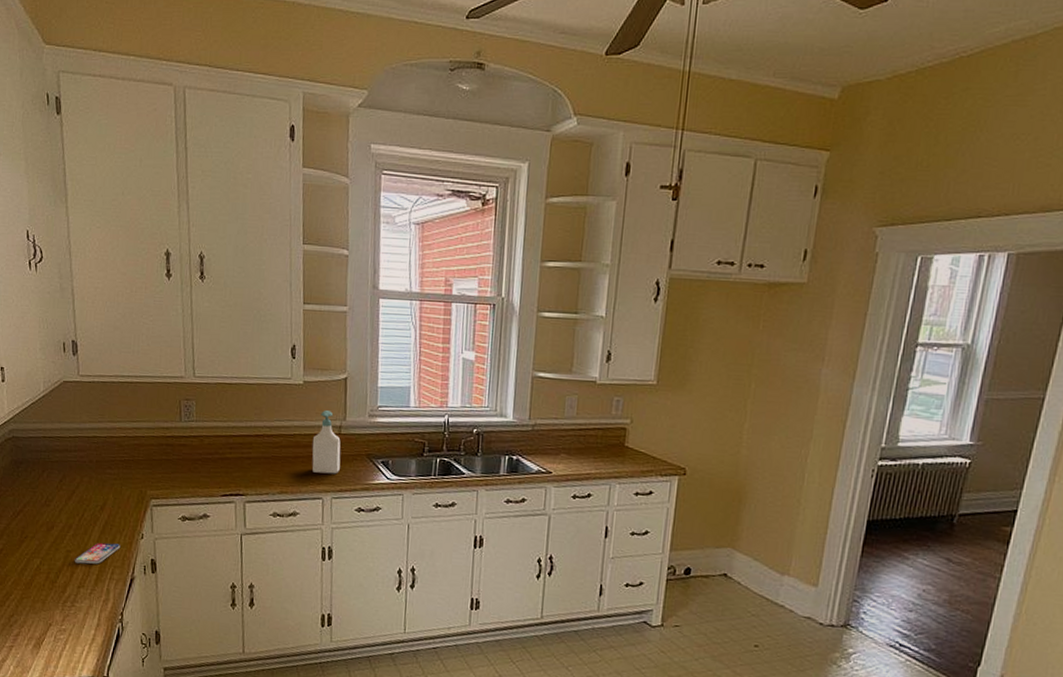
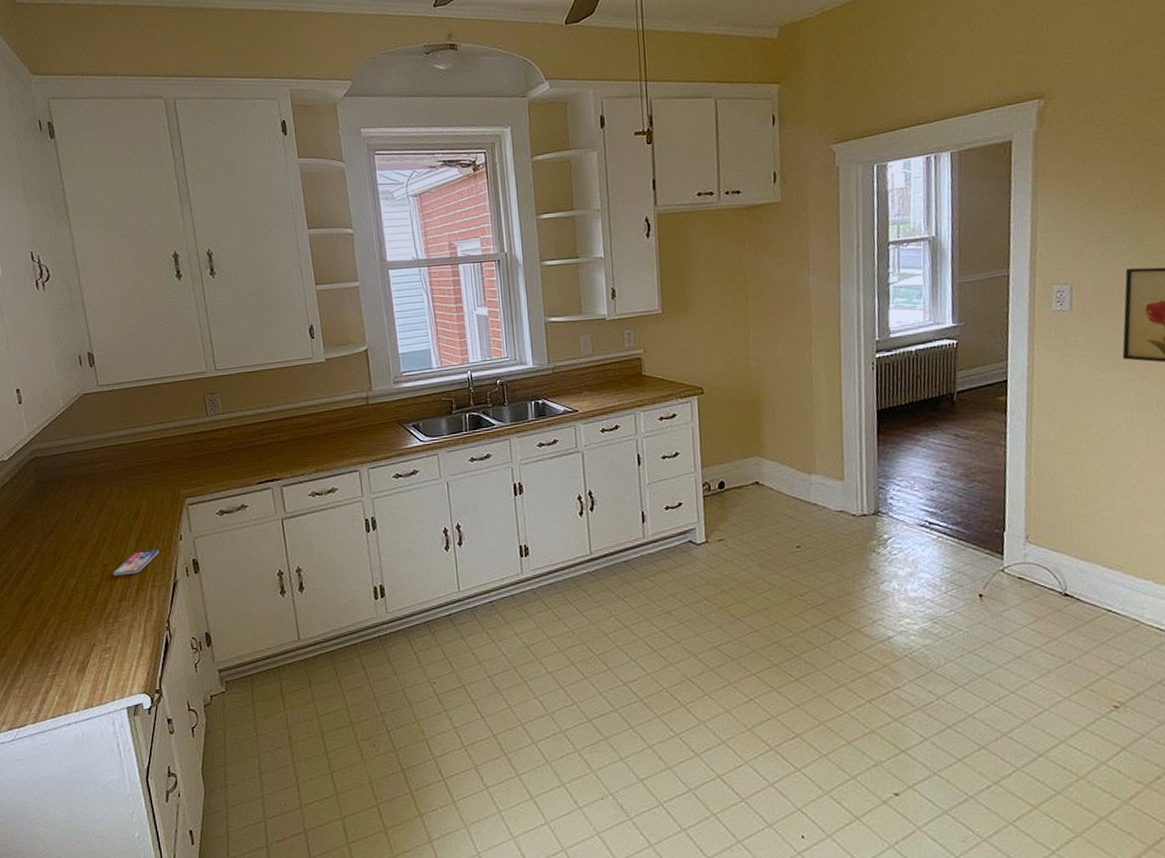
soap bottle: present [312,410,341,474] -> none [341,384,372,446]

